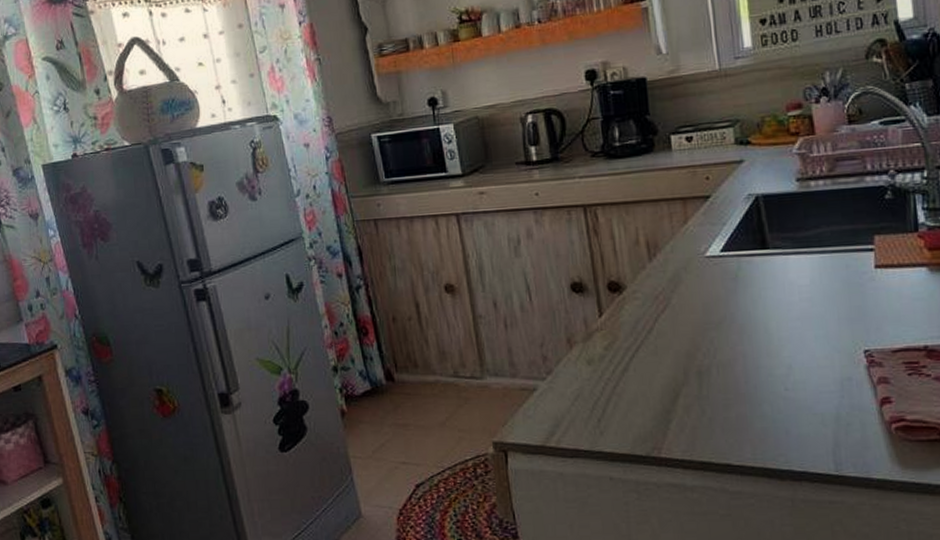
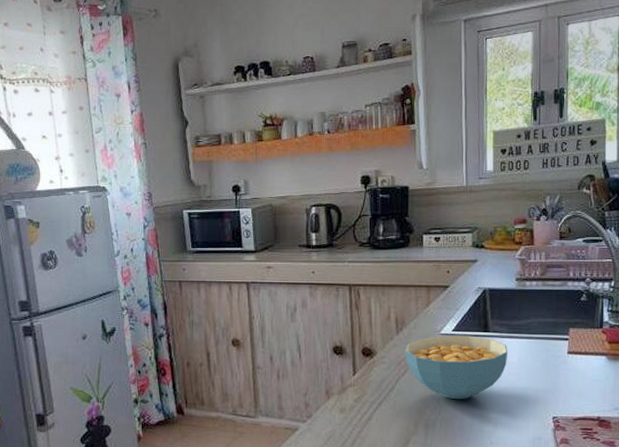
cereal bowl: none [661,255,797,337] -> present [404,335,508,399]

